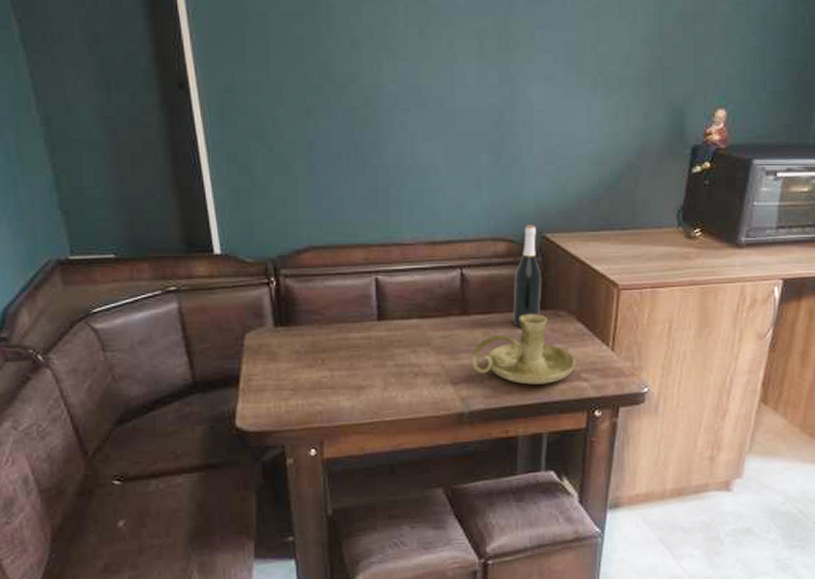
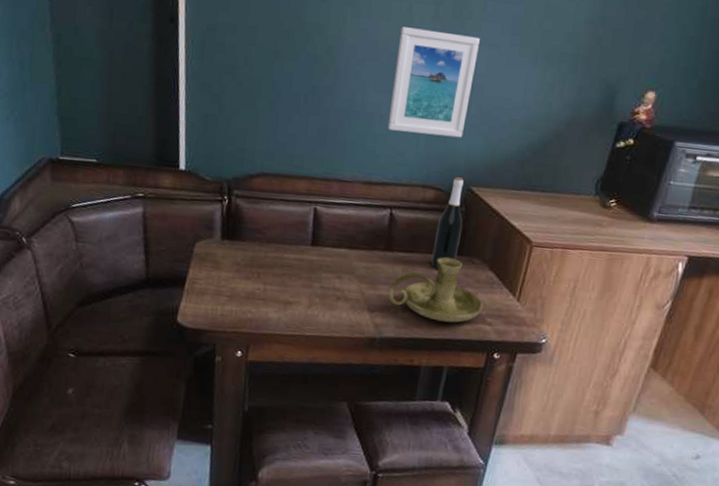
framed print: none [443,67,532,182] -> present [387,26,480,138]

